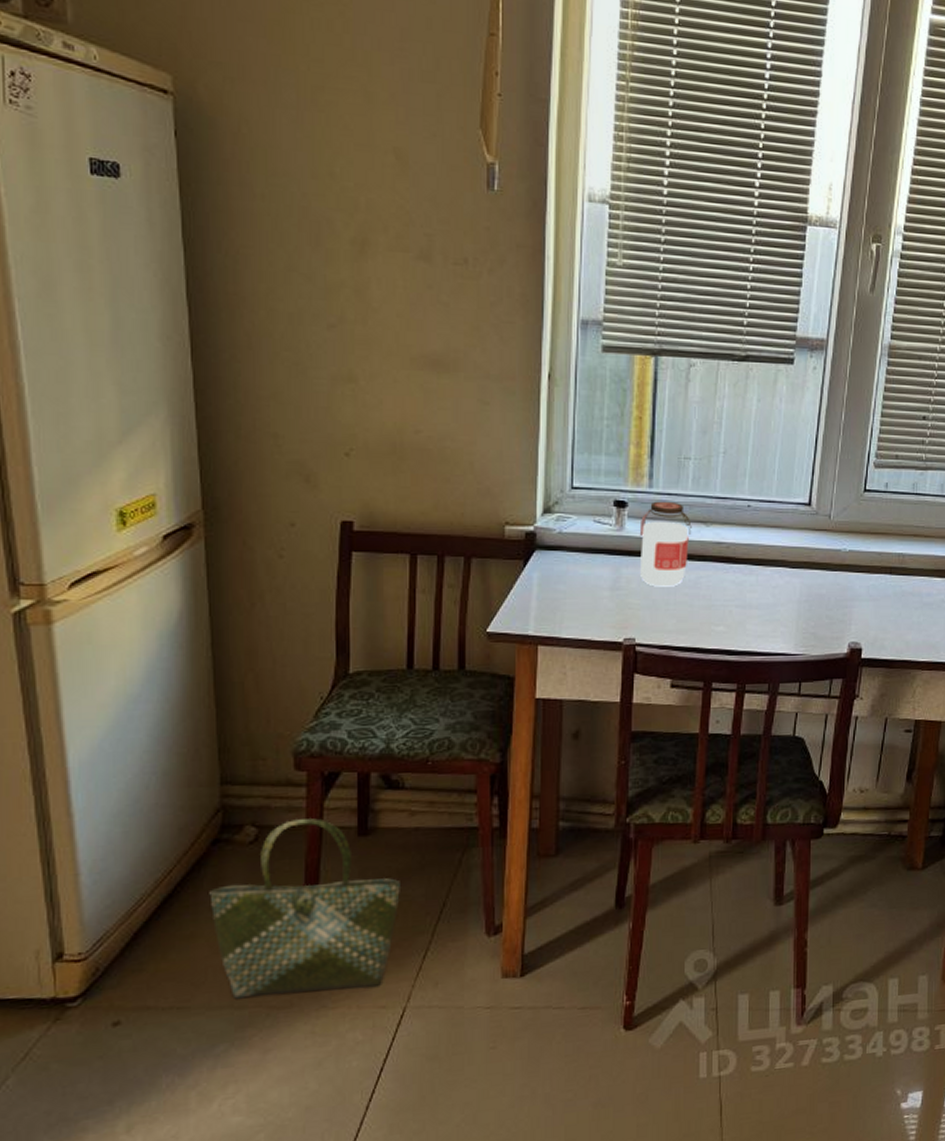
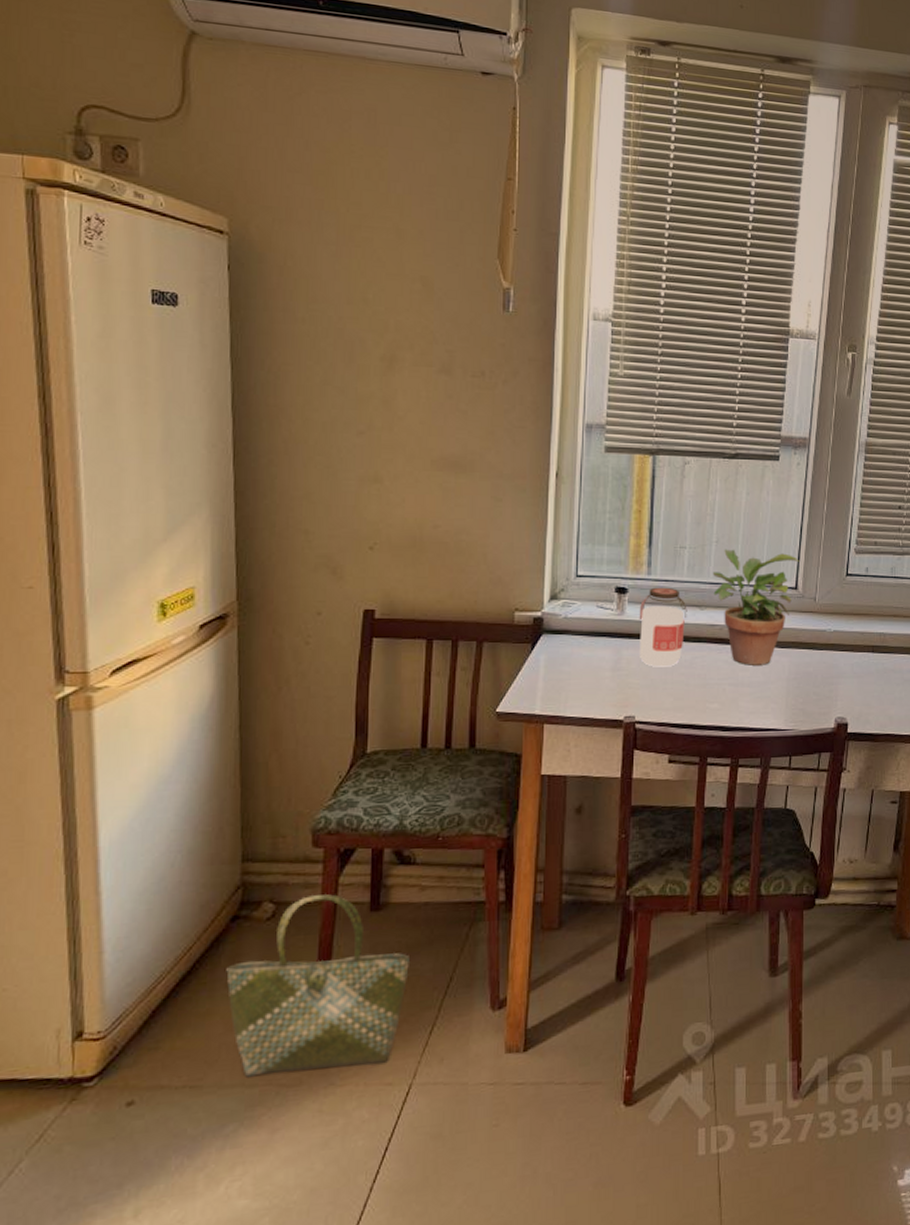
potted plant: none [719,460,814,586] -> present [712,549,799,665]

